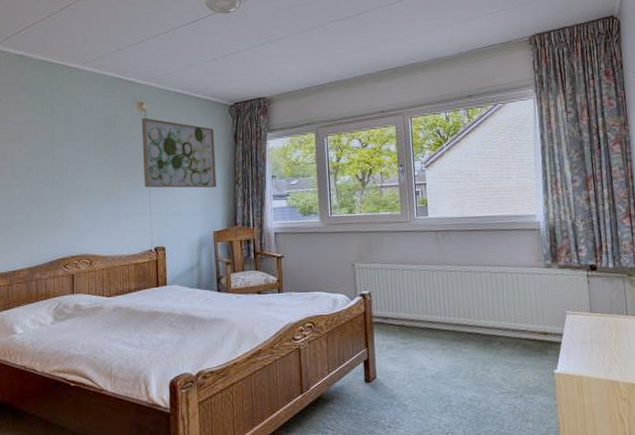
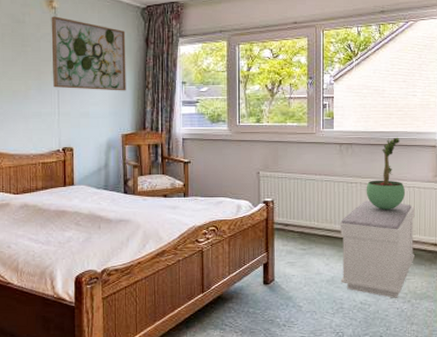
bench: none [442,289,523,393] -> present [340,201,415,298]
potted plant: none [466,221,508,298] -> present [366,137,405,210]

